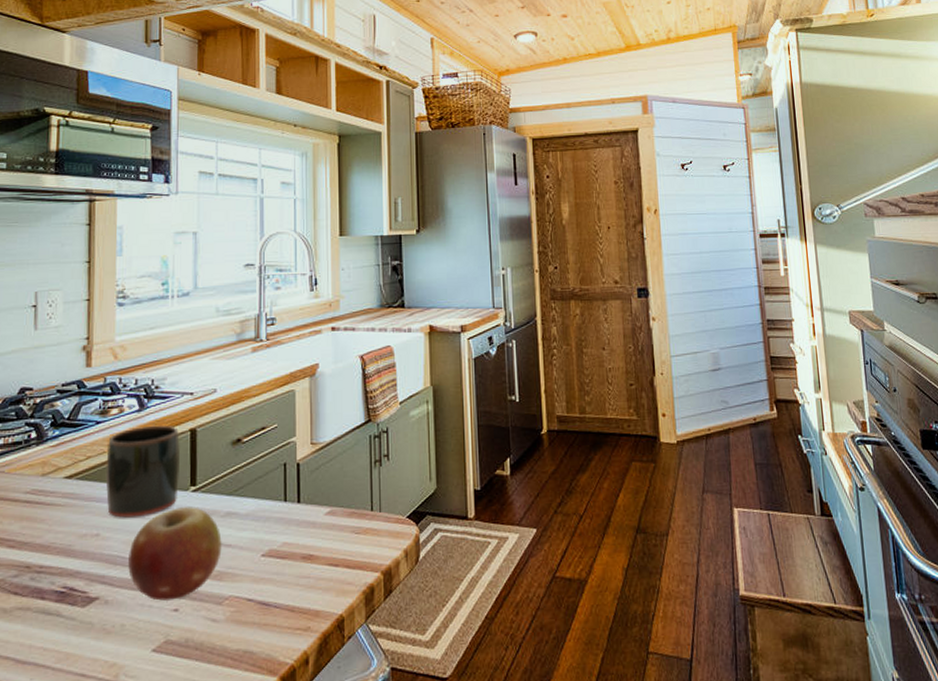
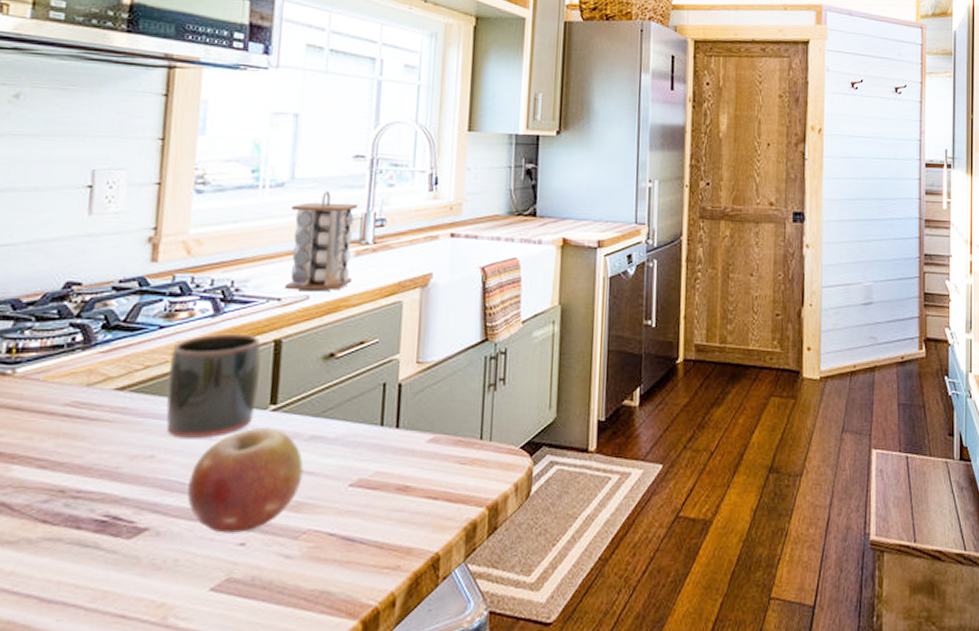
spice rack: none [195,296,252,386] -> present [284,190,357,292]

